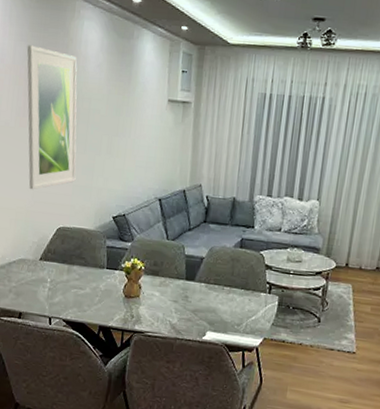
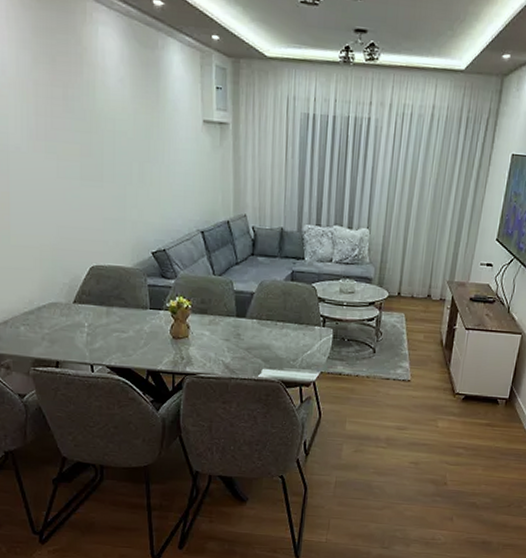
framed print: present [27,45,77,190] -> none [32,54,106,225]

